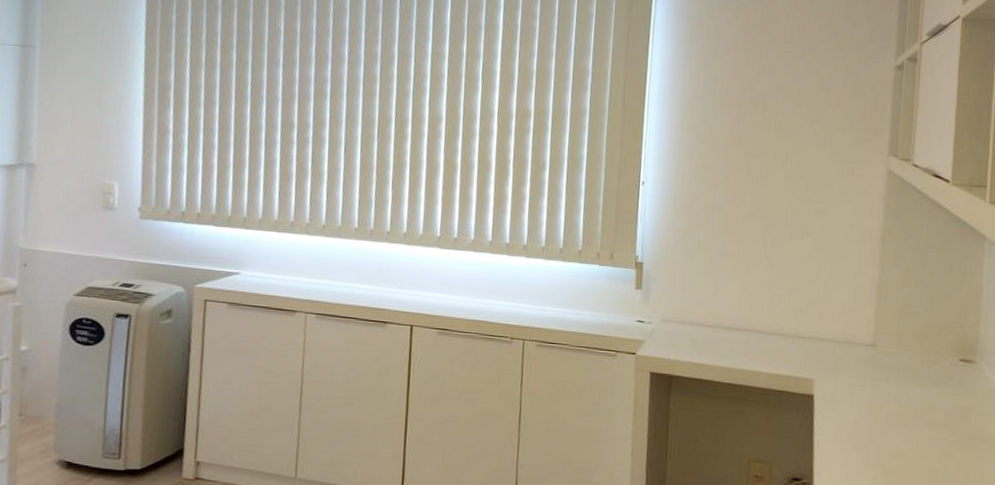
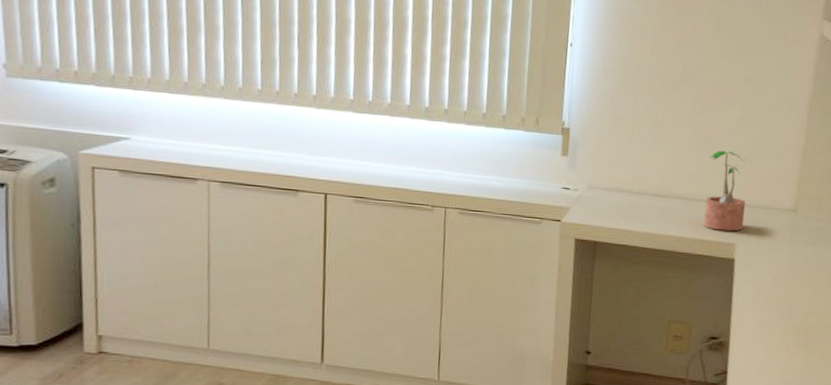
potted plant: none [779,284,822,366] -> present [703,150,746,232]

